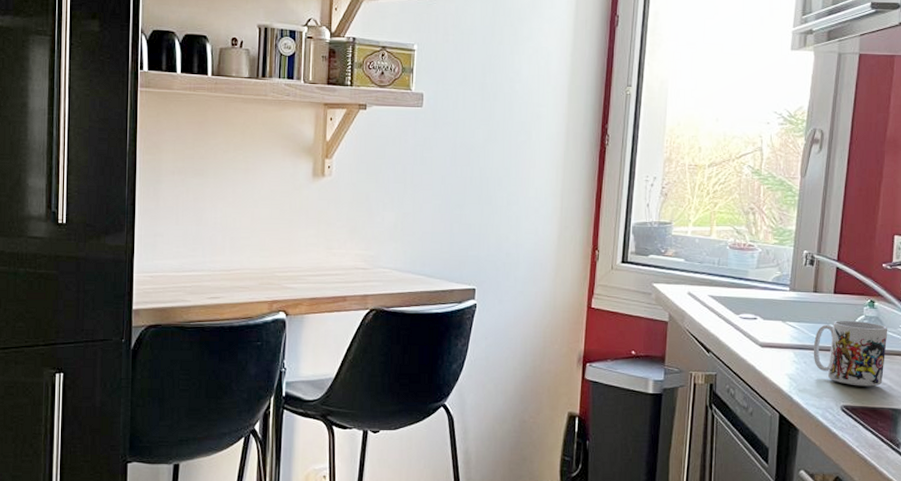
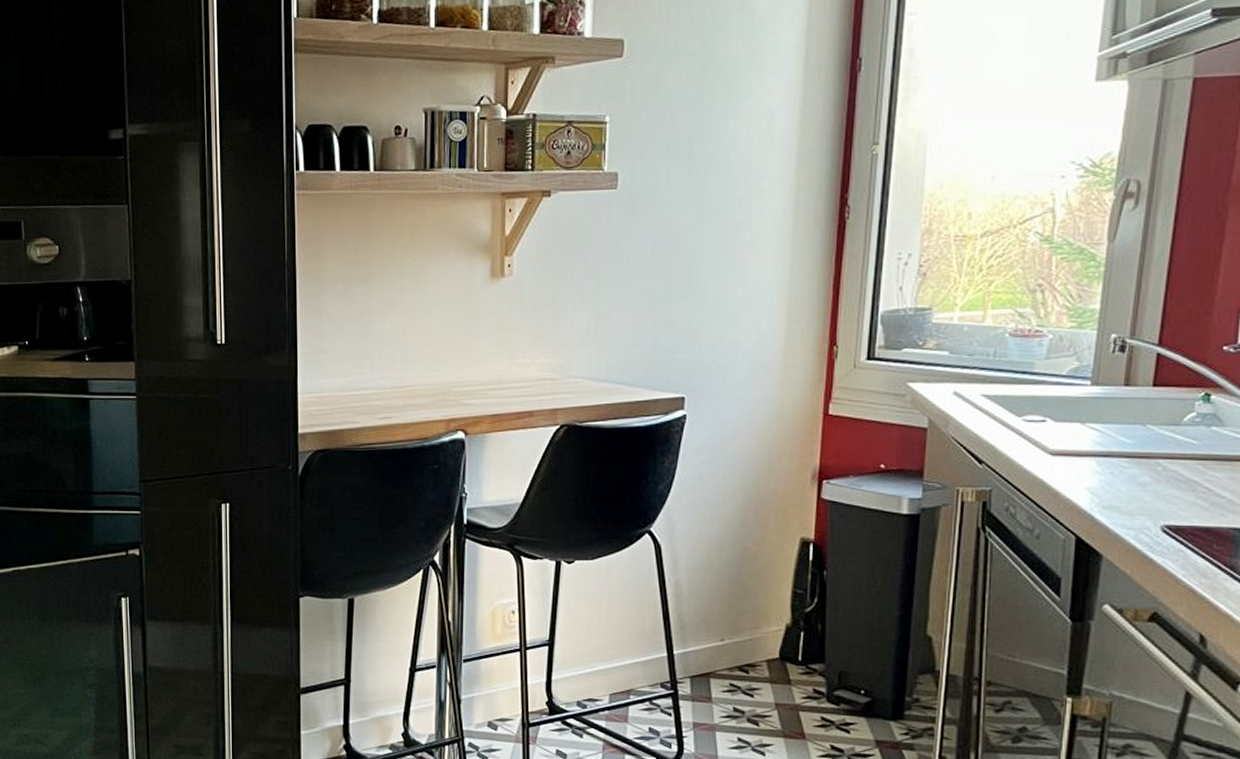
mug: present [813,320,888,387] -> none [1123,419,1230,501]

